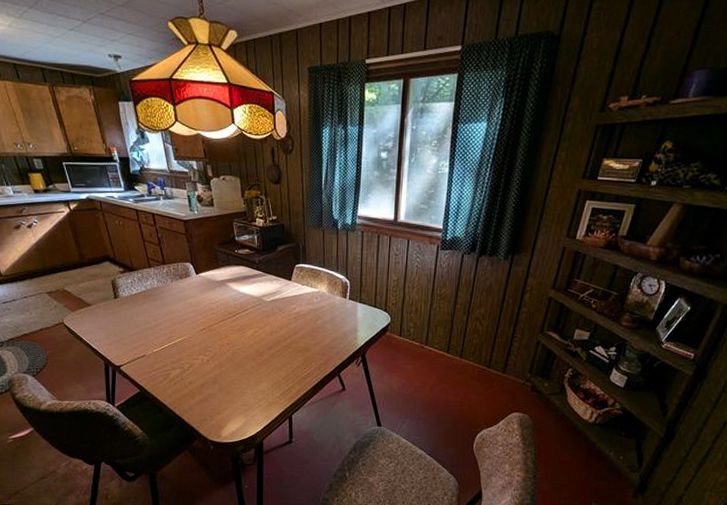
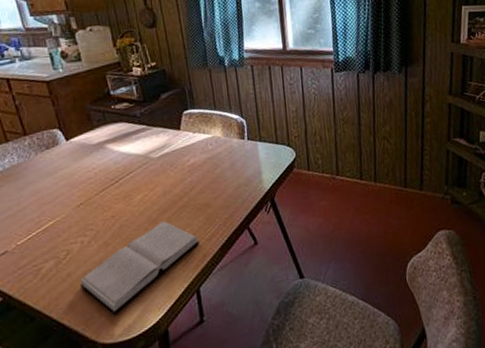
hardback book: none [198,356,296,421] -> present [80,221,199,315]

